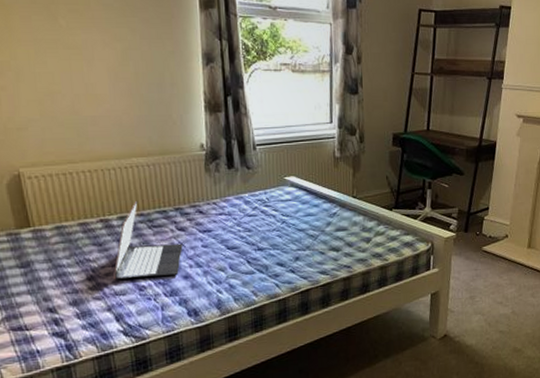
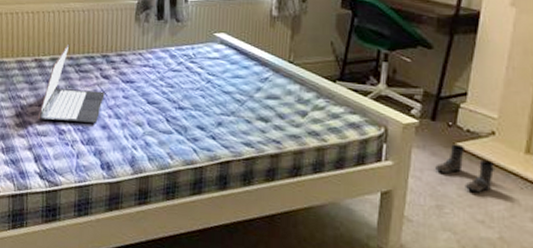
boots: none [469,248,509,283] -> present [435,144,495,193]

